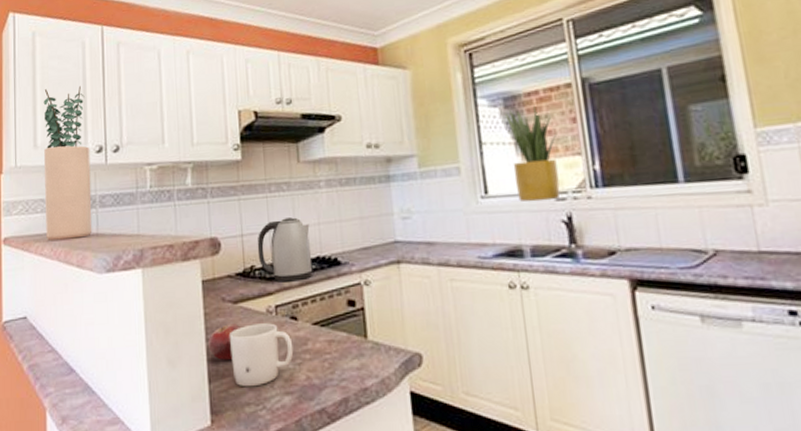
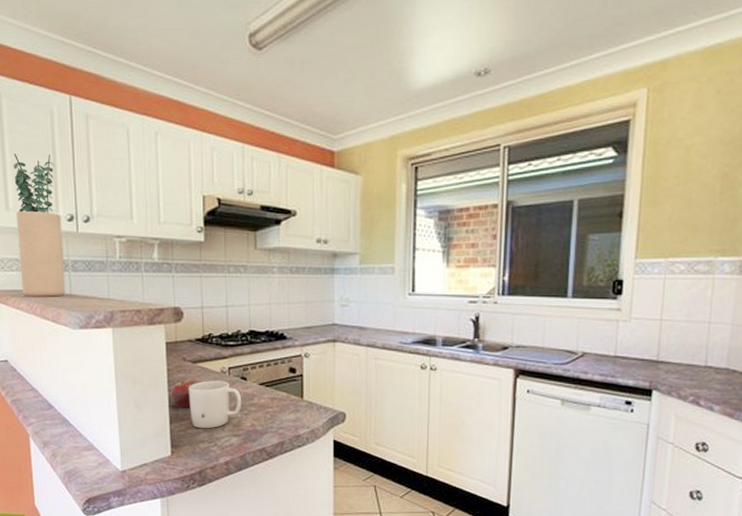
kettle: present [257,217,313,282] -> none [215,296,262,349]
planter: present [505,105,561,202] -> none [438,220,482,302]

